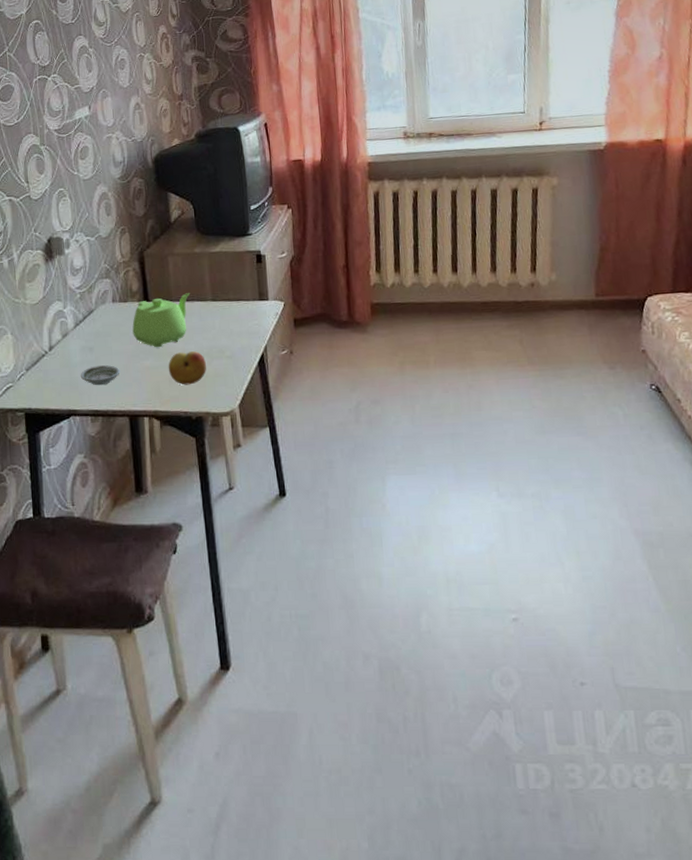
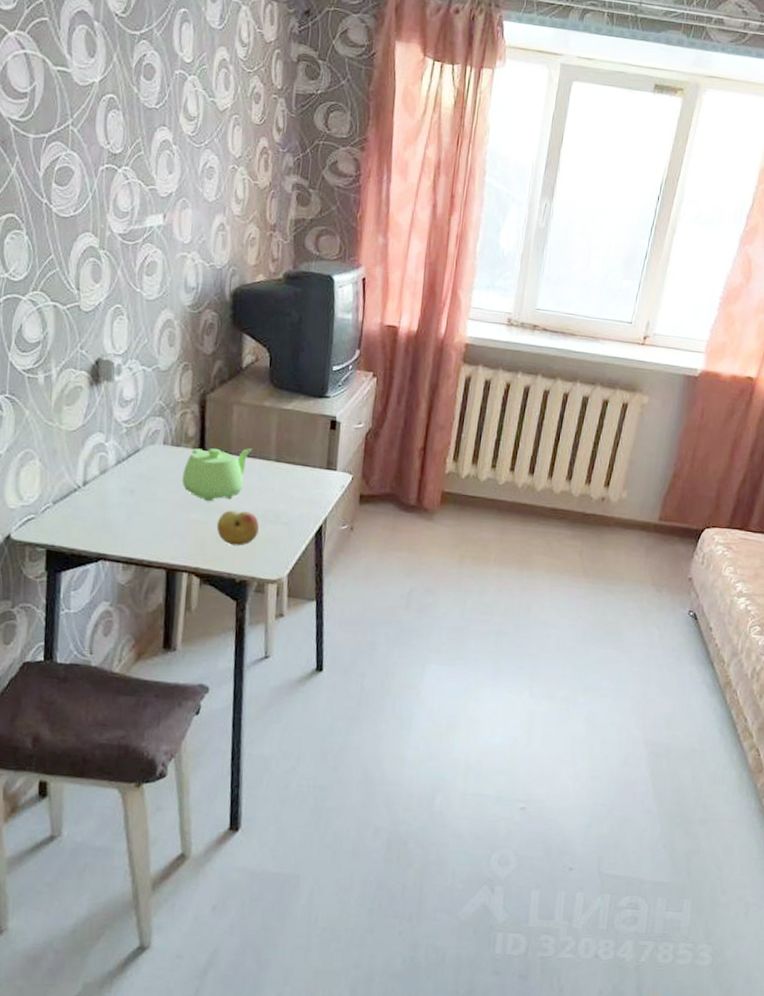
saucer: present [80,365,120,386] -> none [116,510,163,533]

